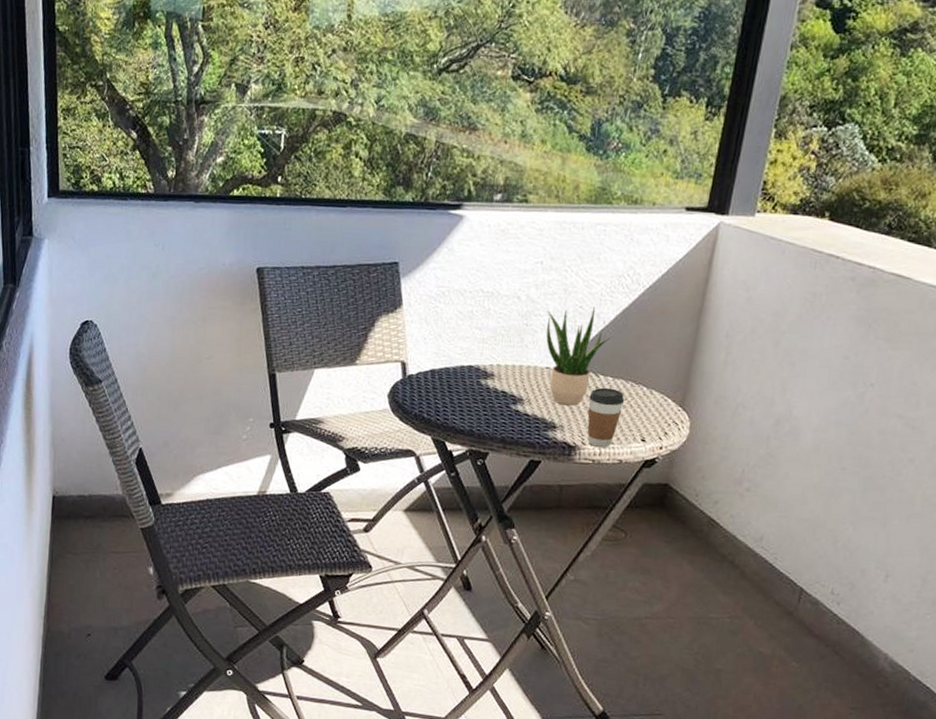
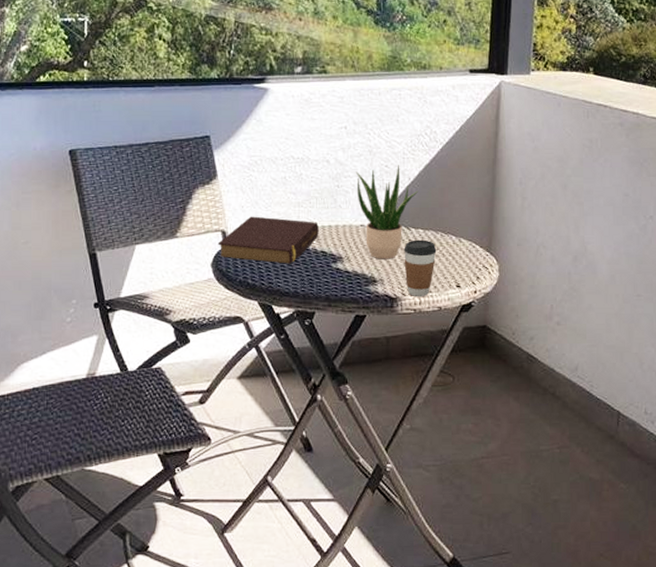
book: none [396,349,502,402] -> present [217,216,319,264]

